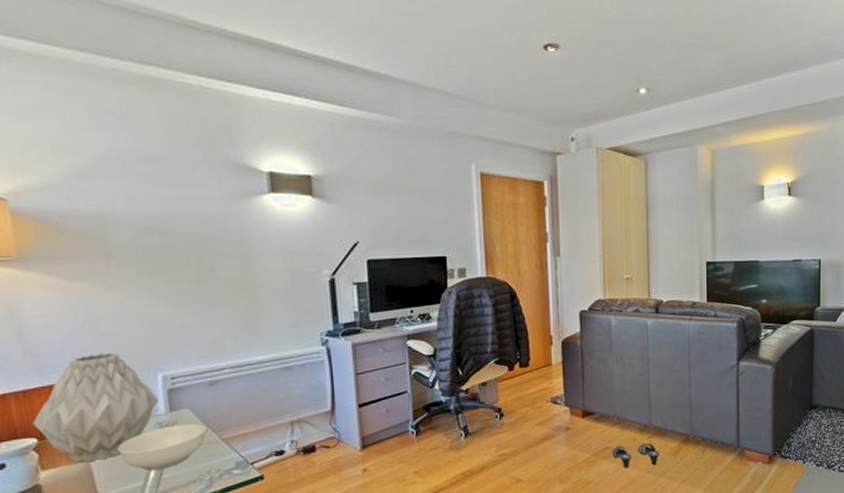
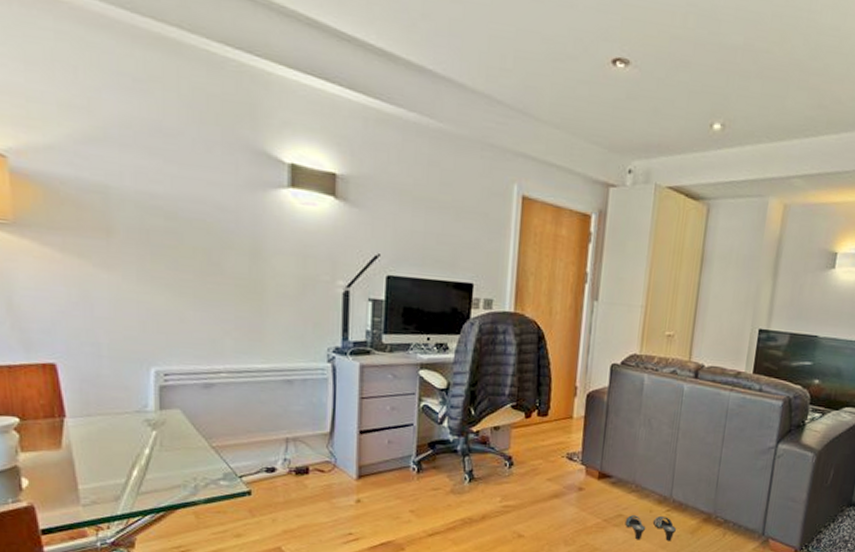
vase: present [33,352,159,463] -> none [16,337,149,451]
bowl: present [117,423,207,470] -> none [102,424,197,469]

